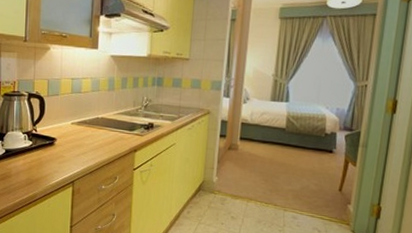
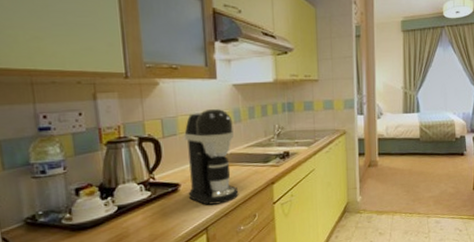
coffee maker: none [61,76,107,162] -> present [184,109,239,205]

